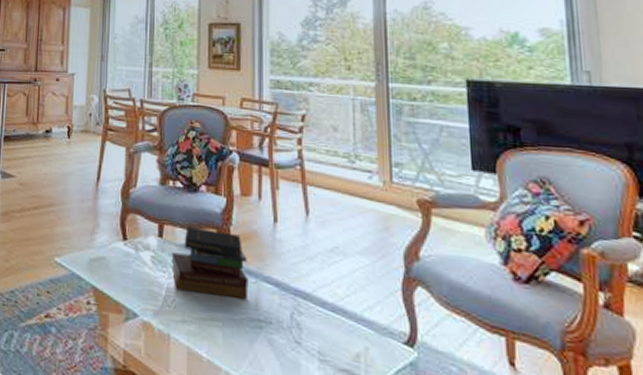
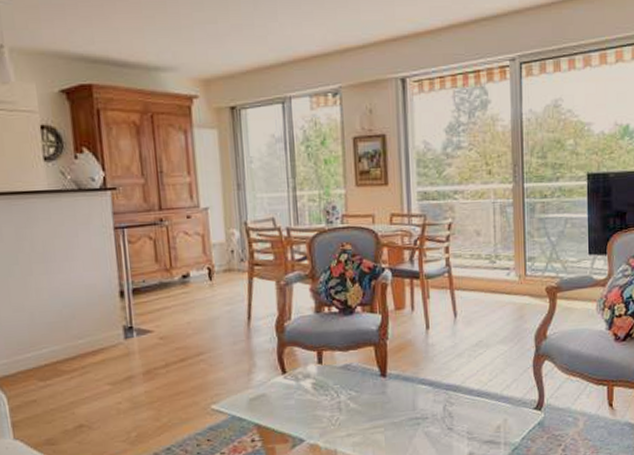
books: present [171,226,249,299] -> none [332,347,406,409]

